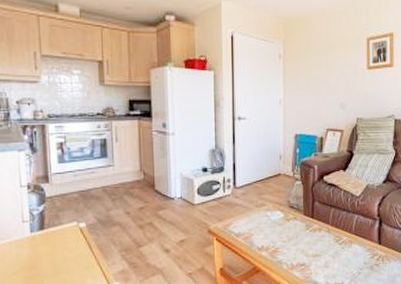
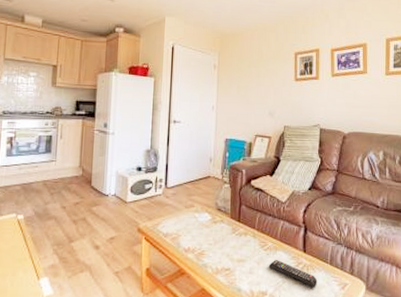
remote control: none [344,252,393,277] -> present [268,259,318,288]

